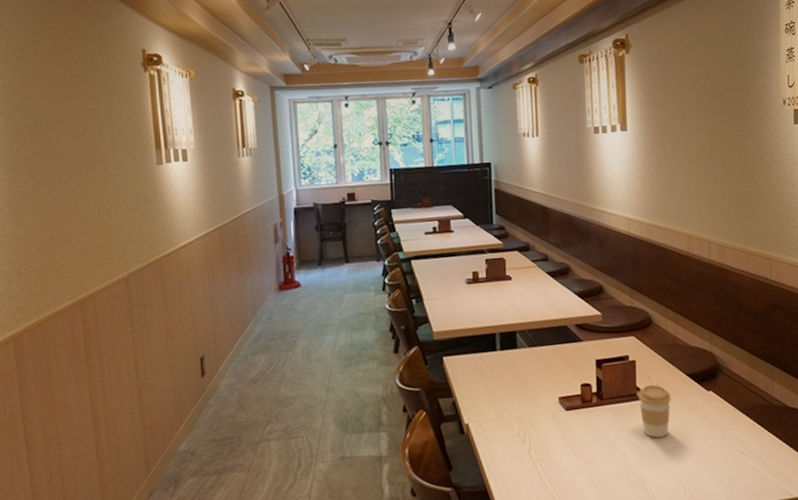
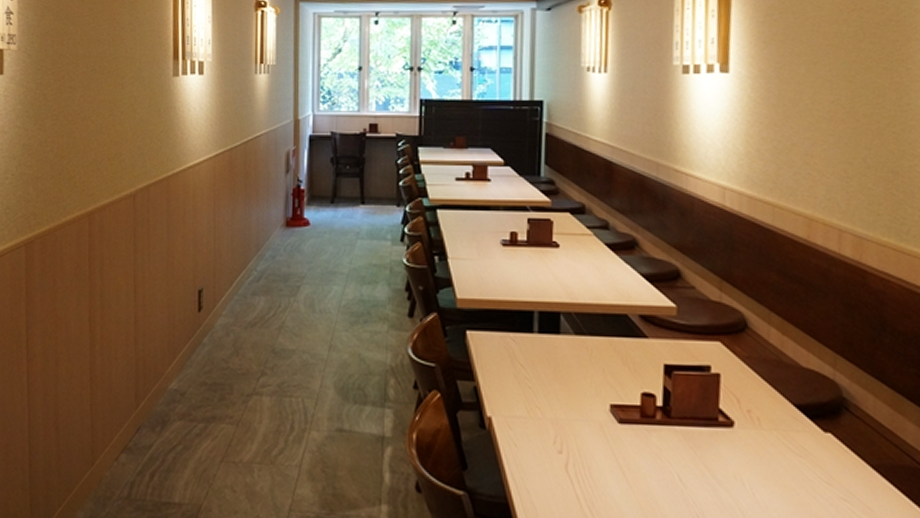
coffee cup: present [638,384,671,438] -> none [720,409,769,483]

